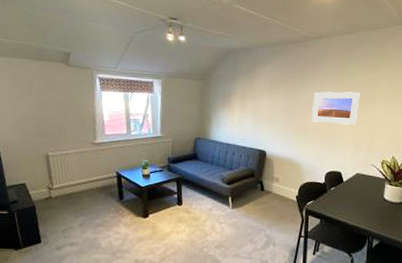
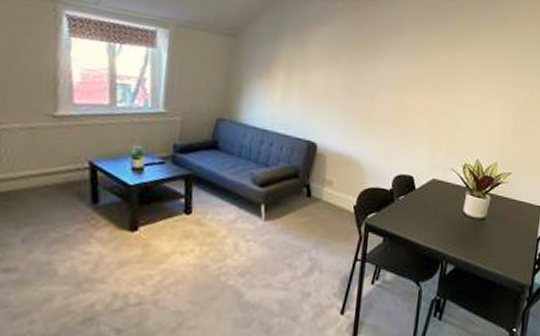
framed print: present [311,91,360,125] -> none [379,69,443,116]

